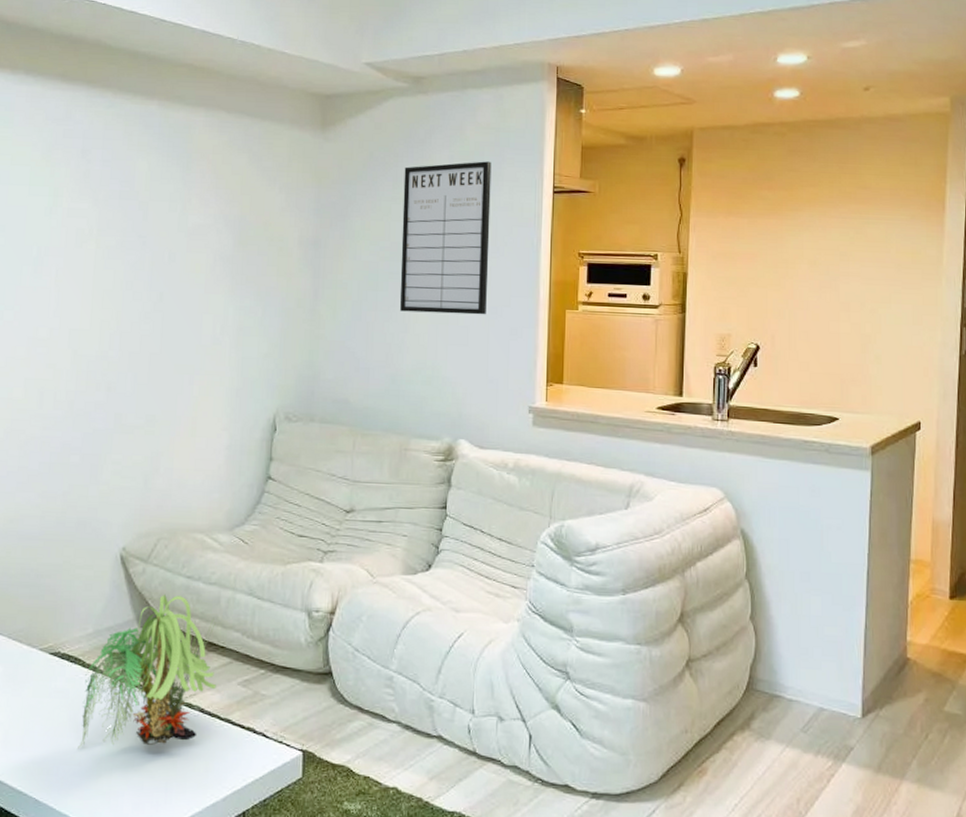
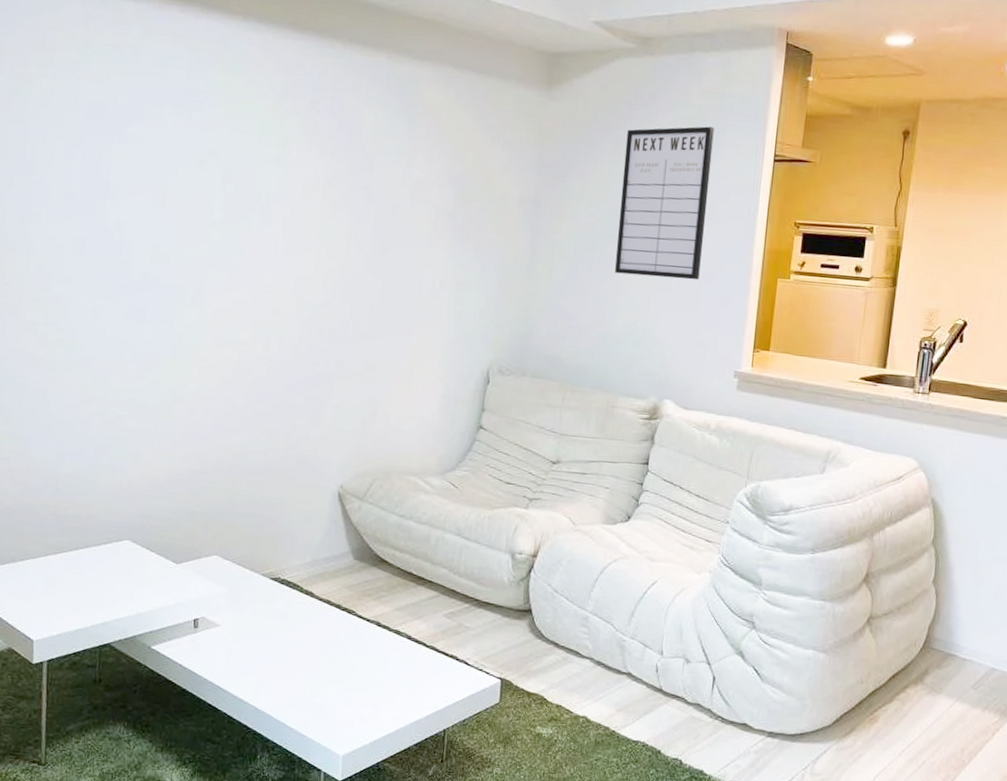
plant: present [78,594,216,748] -> none [295,530,425,667]

